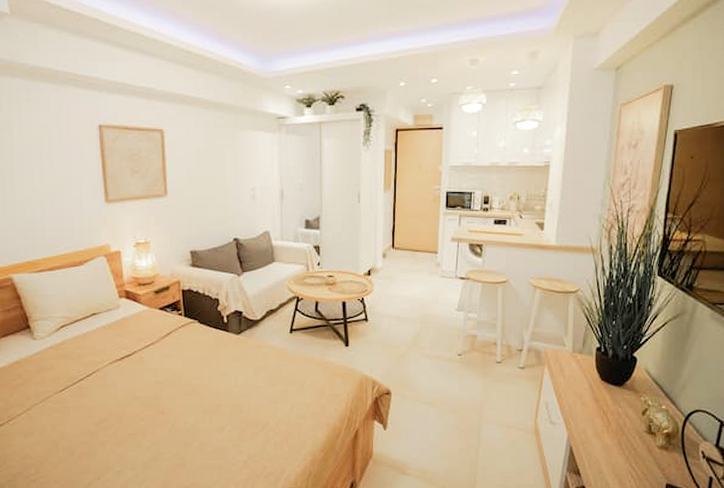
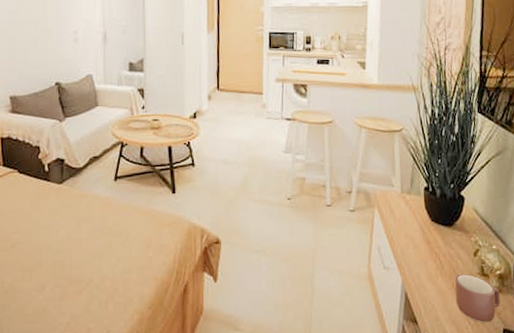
mug: none [620,431,665,478] -> present [455,273,500,324]

